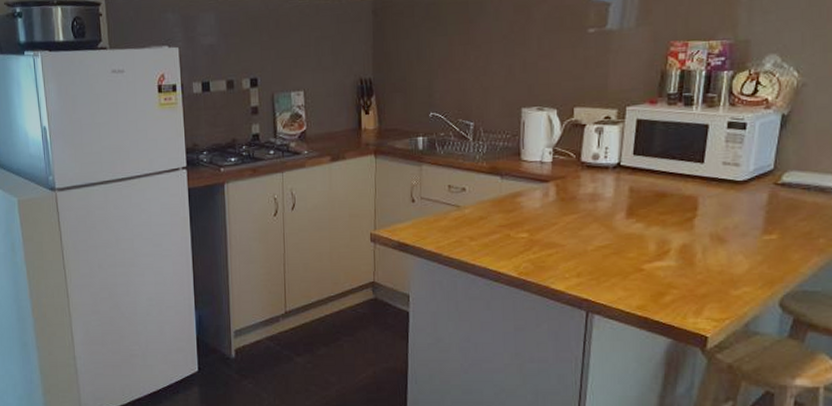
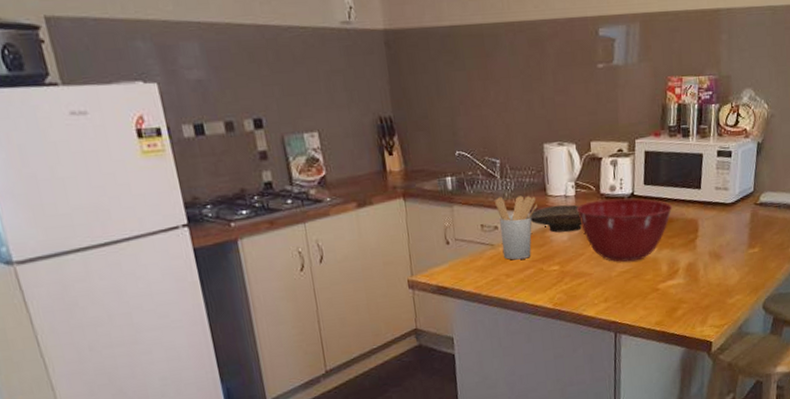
utensil holder: none [465,159,509,223] -> present [495,196,538,260]
decorative bowl: none [500,170,558,200] -> present [530,204,583,233]
mixing bowl: none [553,167,667,237] -> present [577,197,673,262]

